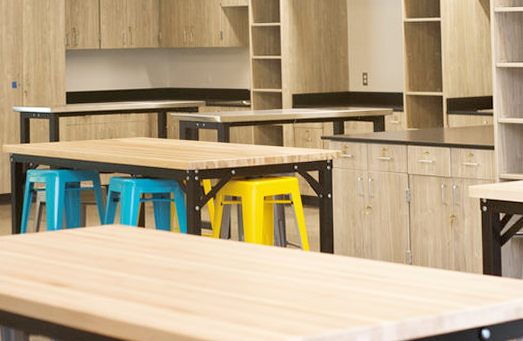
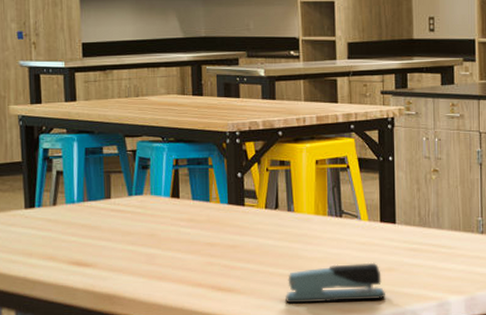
stapler: none [236,288,326,325] -> present [286,262,386,304]

